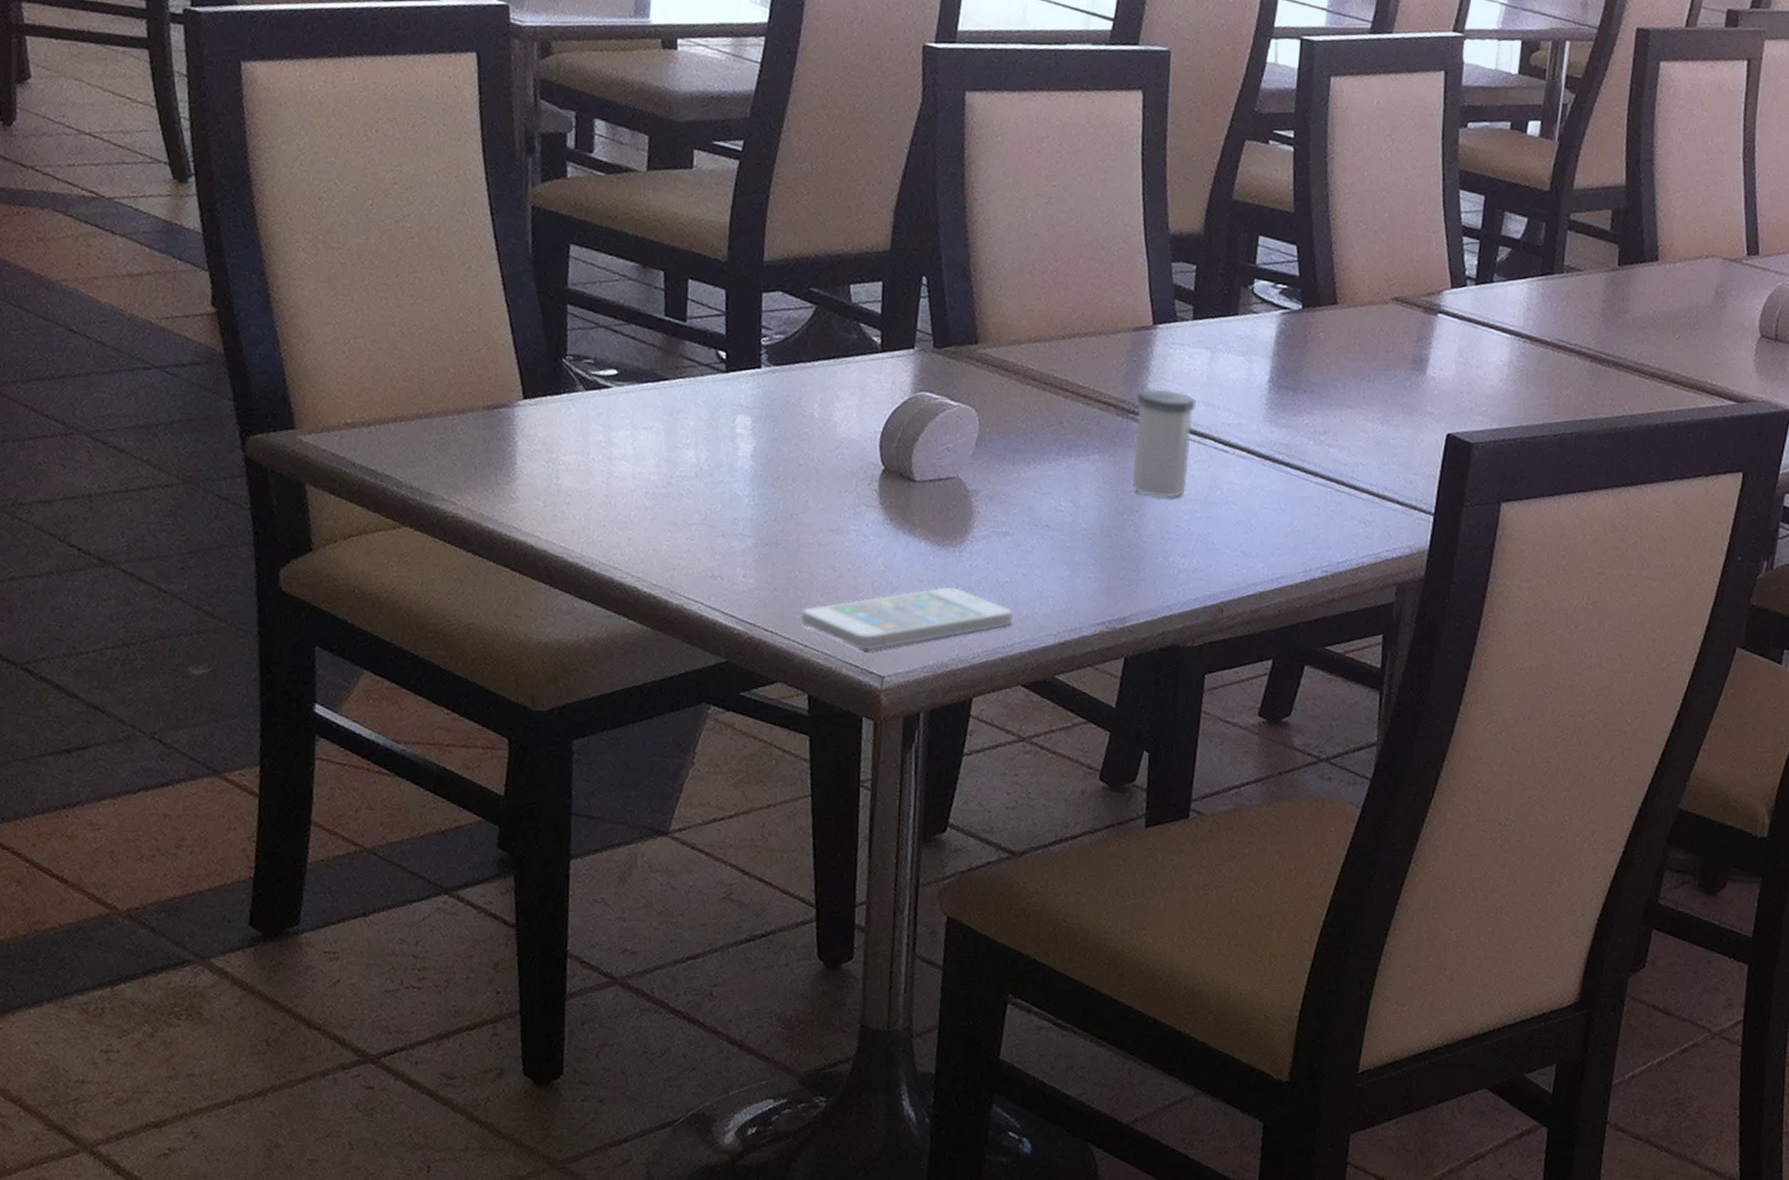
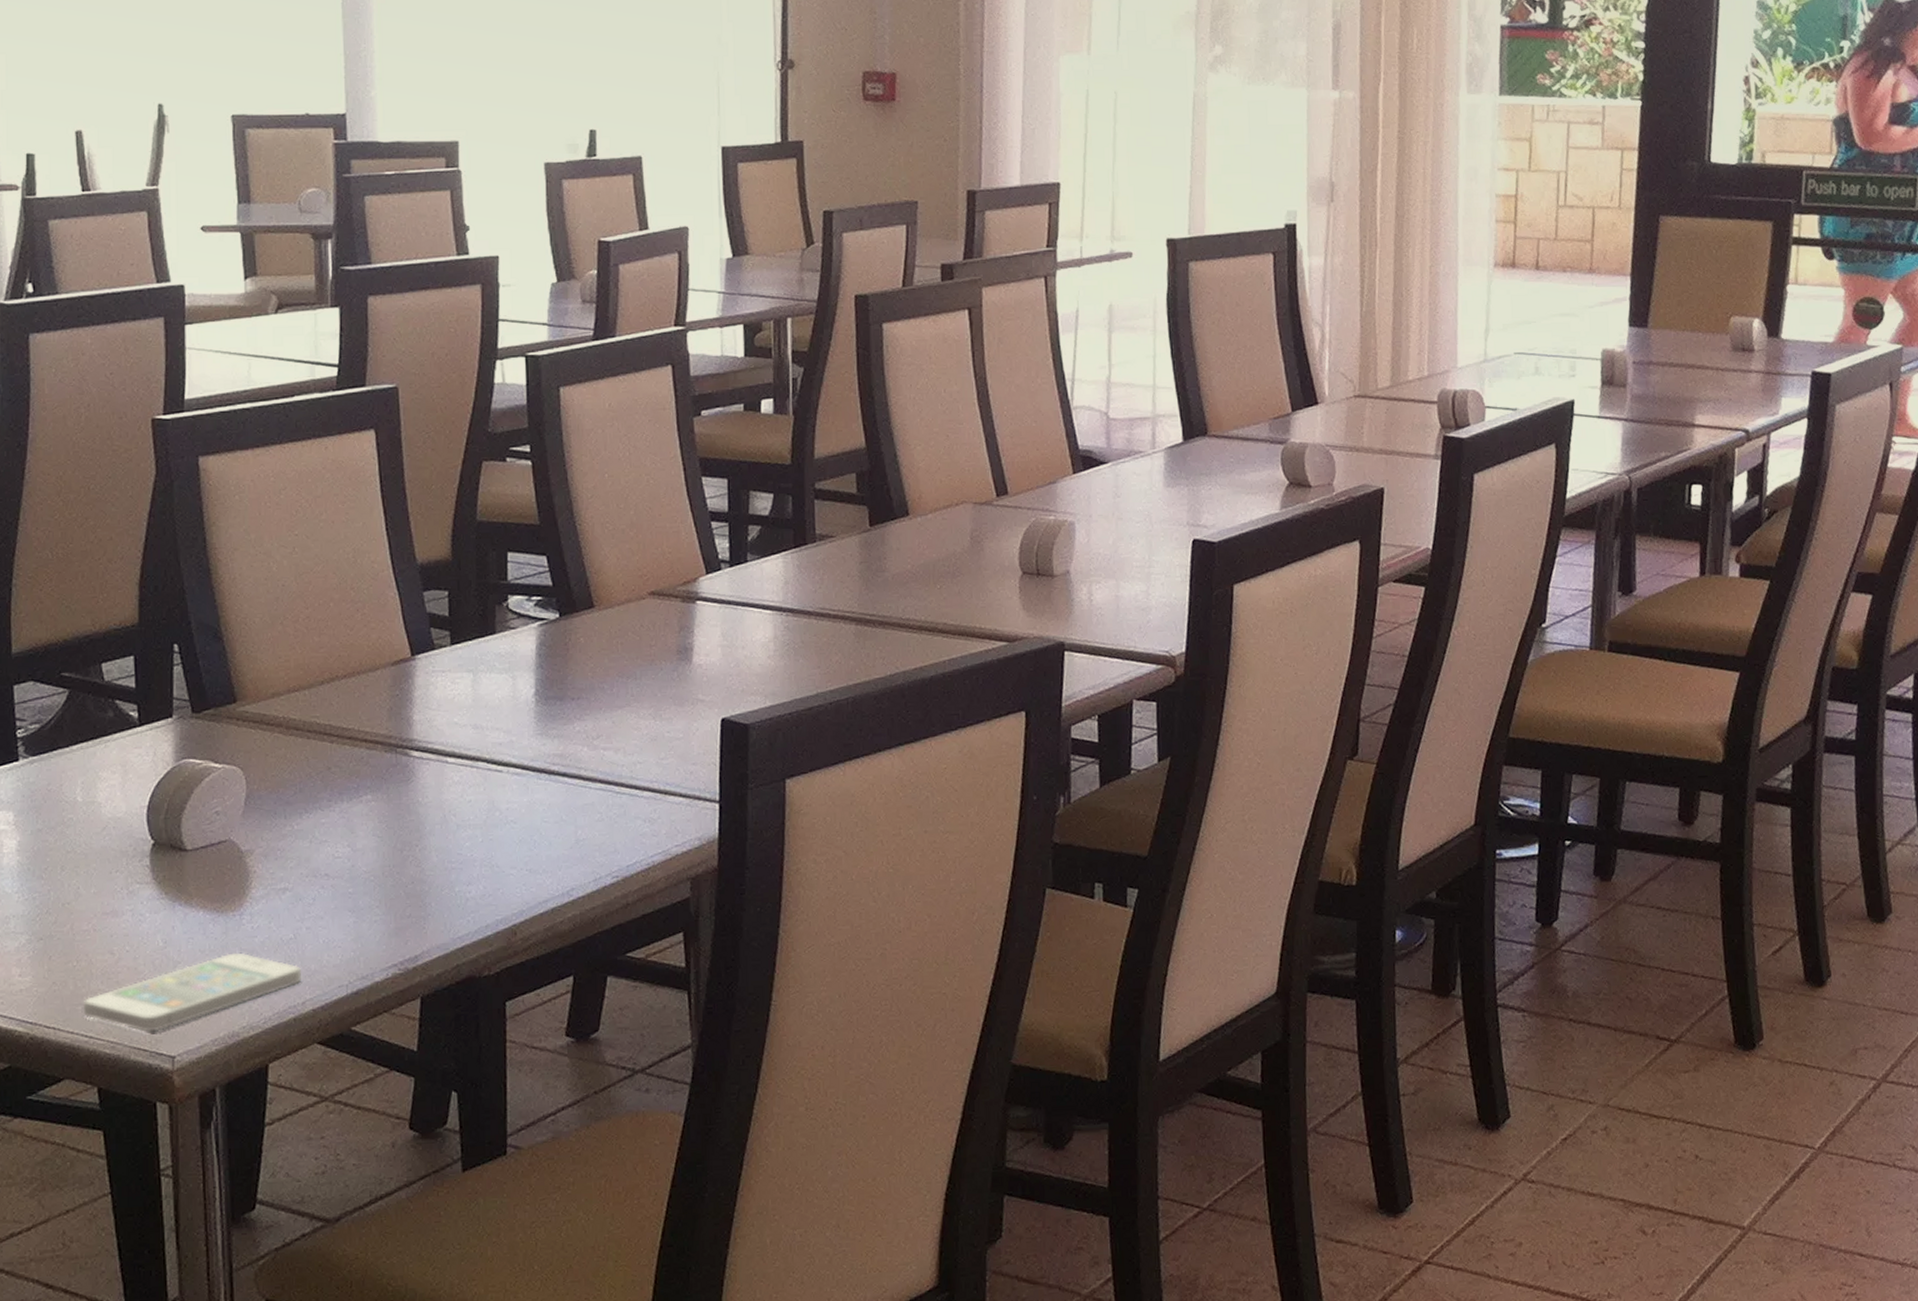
salt shaker: present [1132,388,1196,498] -> none [403,718,464,829]

